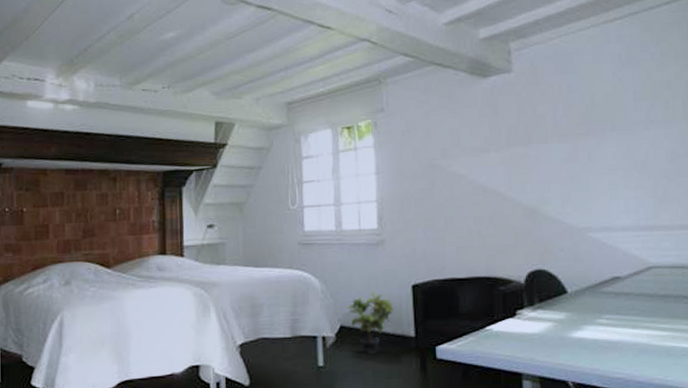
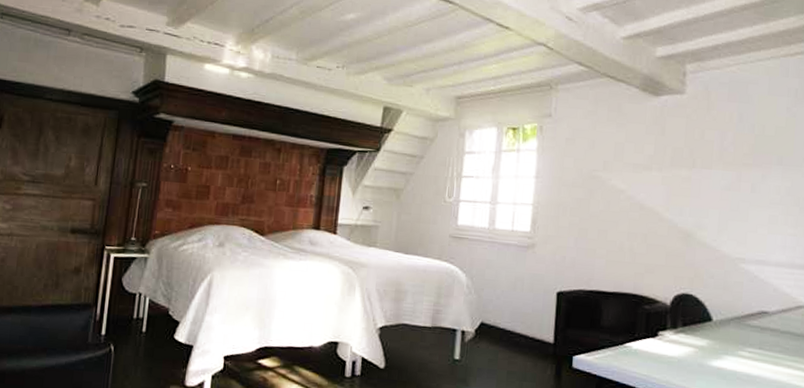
potted plant: present [347,291,393,355] -> none [490,293,536,356]

